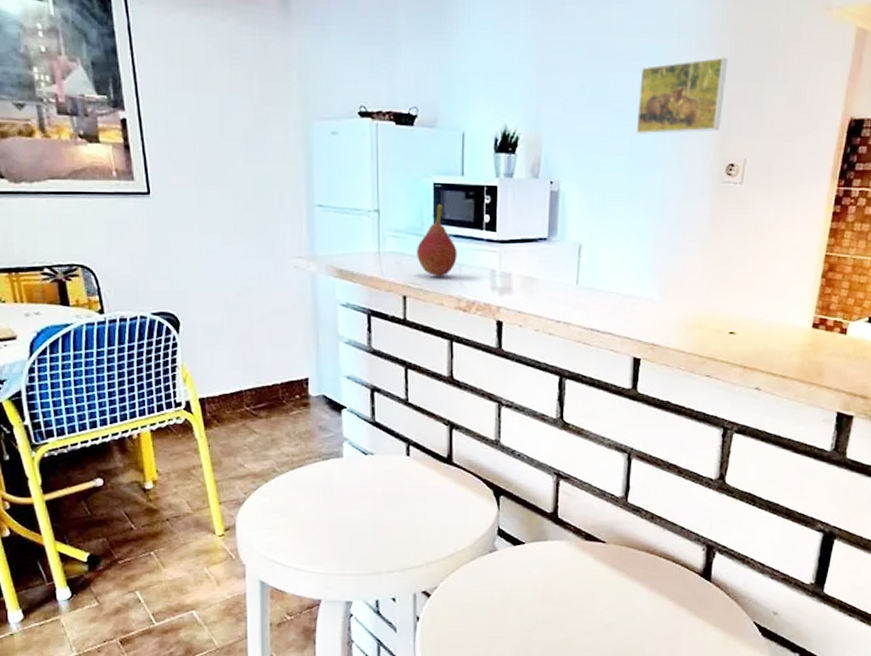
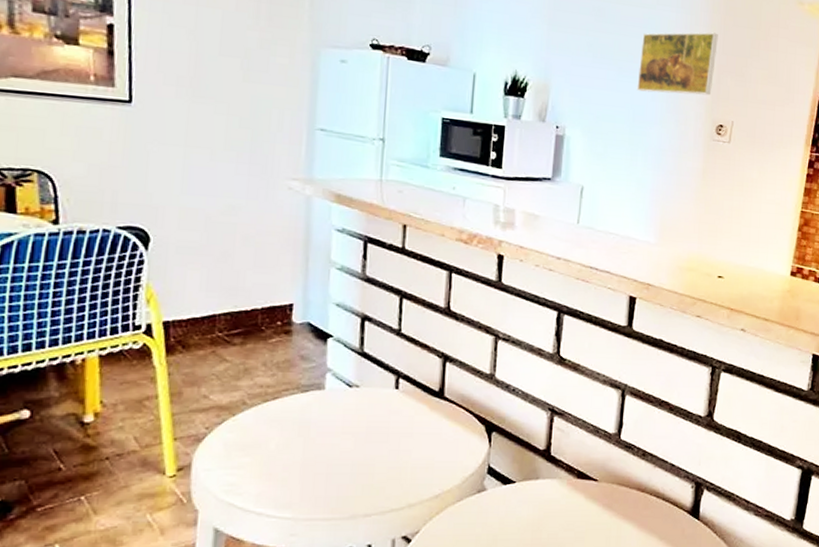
fruit: present [417,203,457,276] -> none [420,137,462,208]

